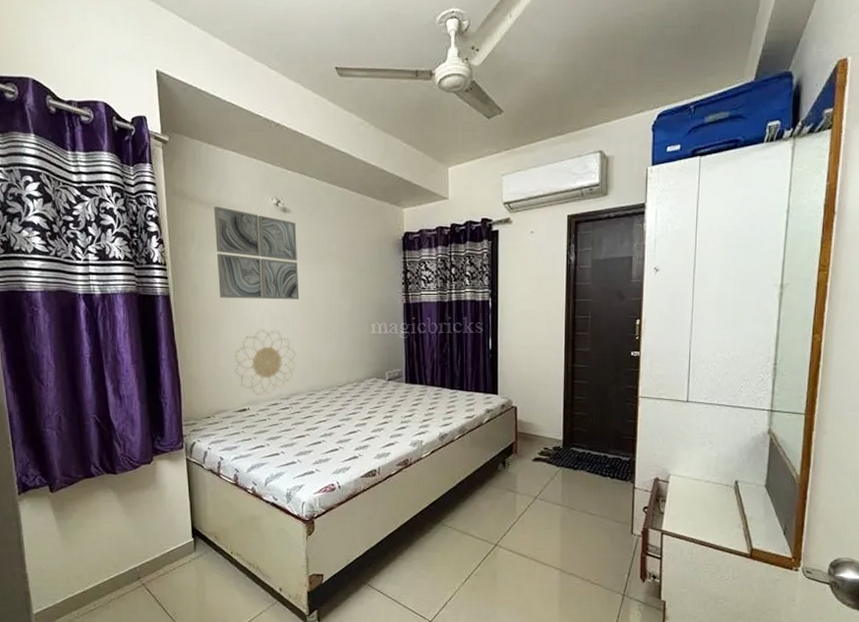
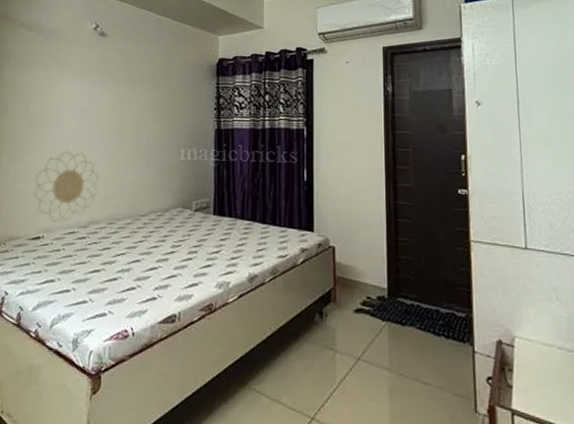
wall art: present [214,206,300,300] -> none [28,29,113,122]

